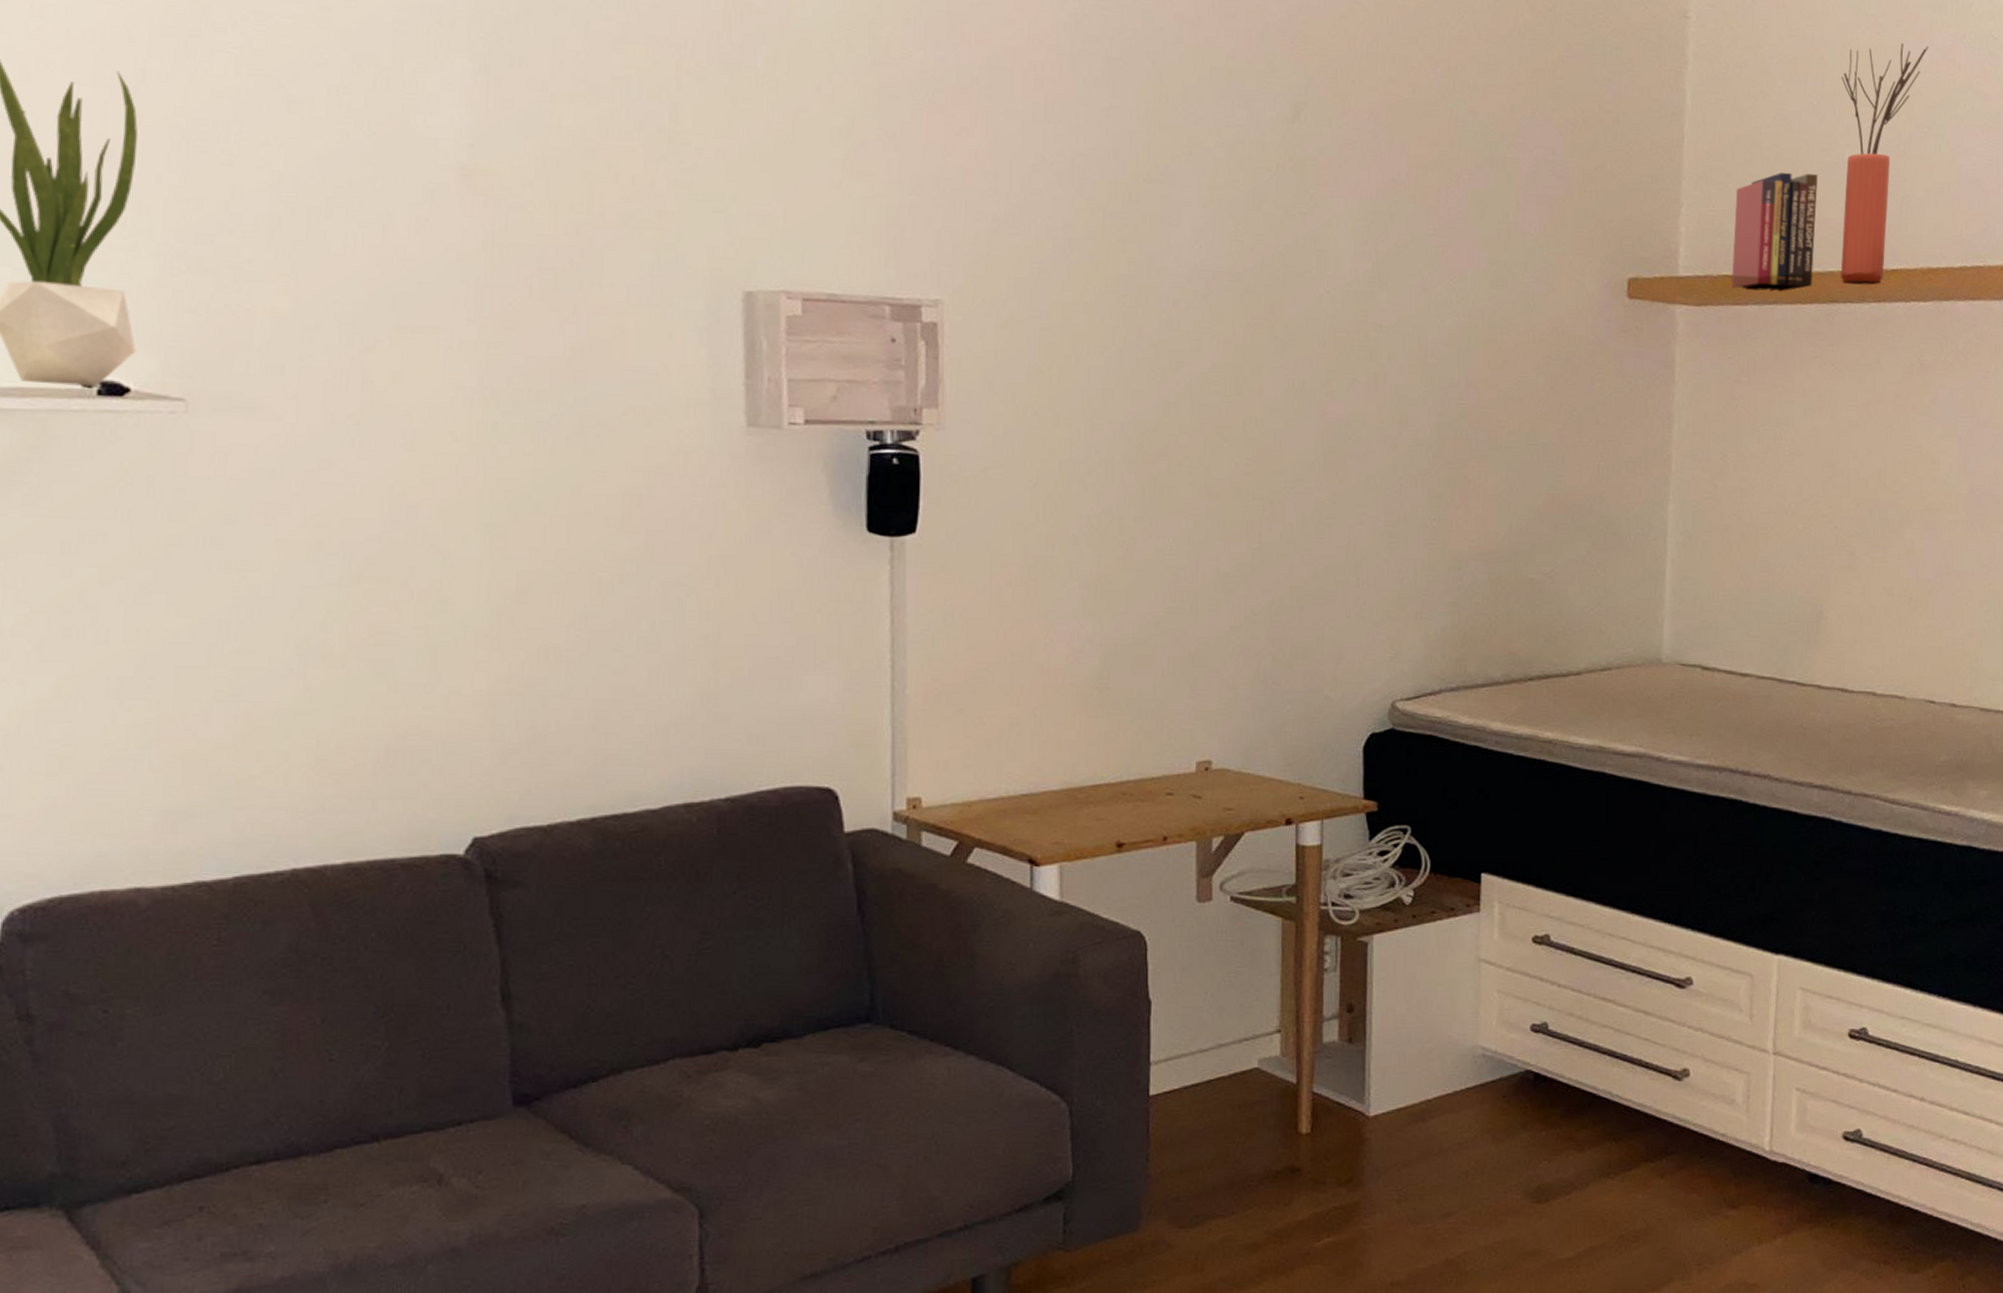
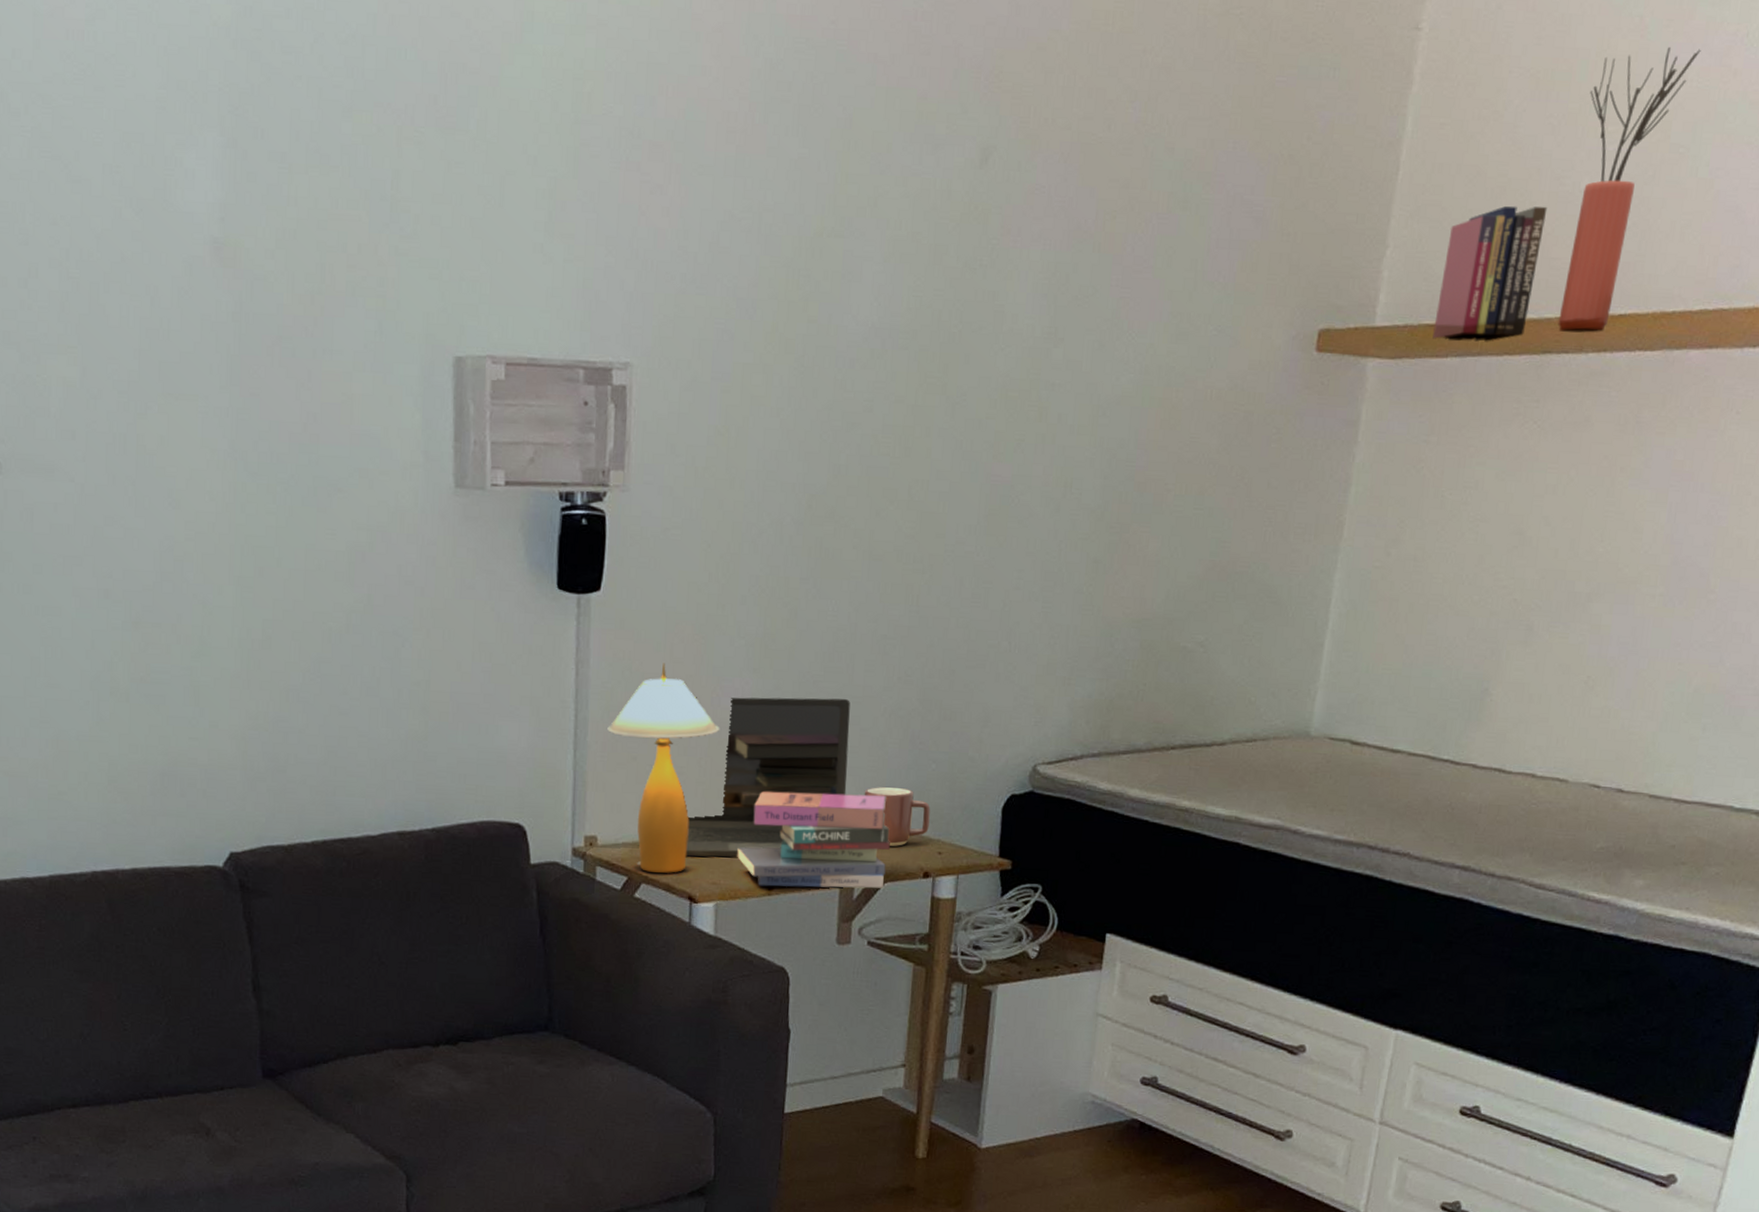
table lamp: none [929,607,1055,836] -> present [607,663,719,874]
laptop: none [999,639,1198,815] -> present [669,697,851,858]
books: none [1081,739,1248,843] -> present [737,791,890,889]
mug: none [1216,730,1288,793] -> present [864,787,930,846]

